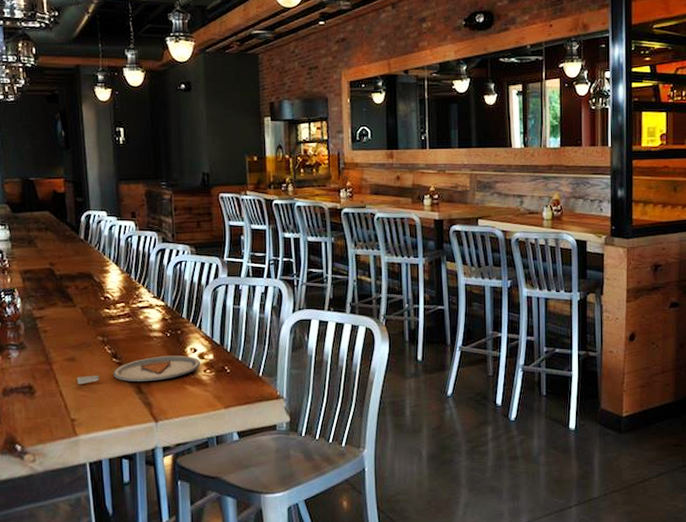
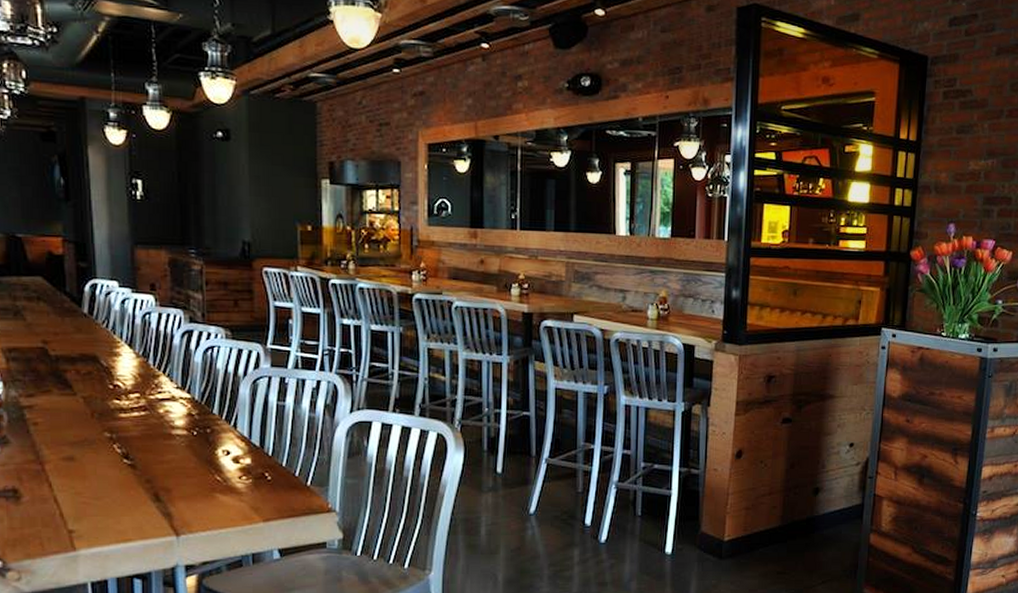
dinner plate: present [76,355,201,385] -> none [76,458,235,490]

